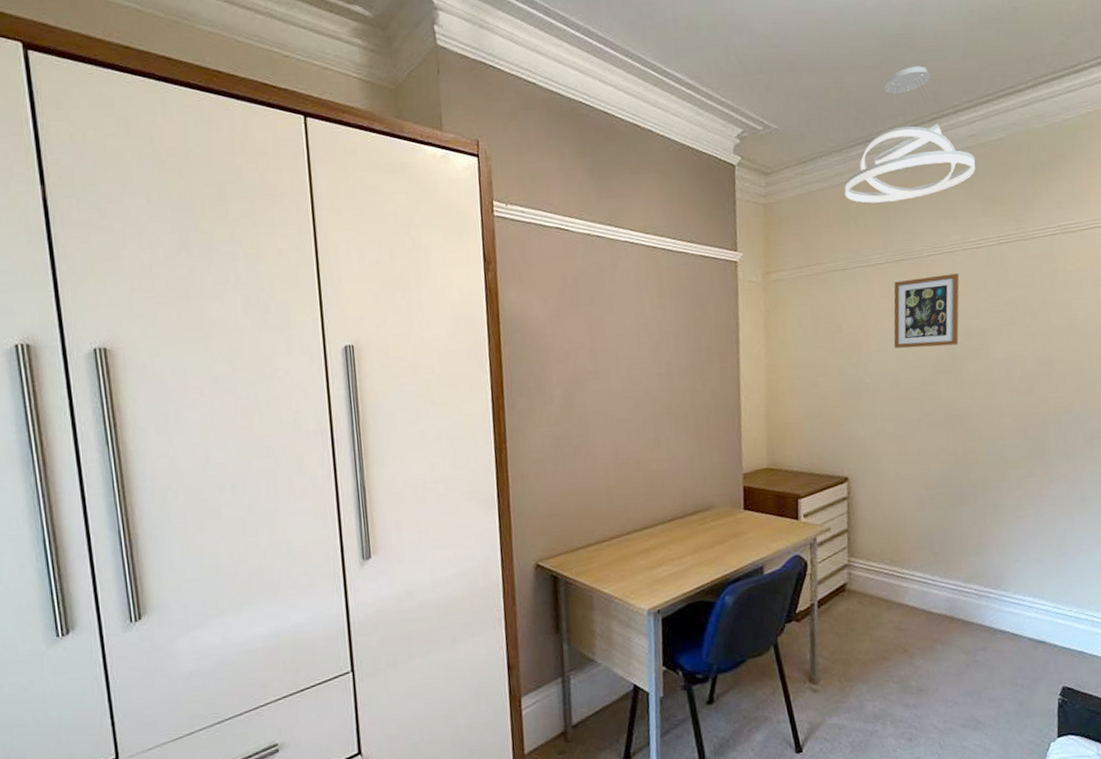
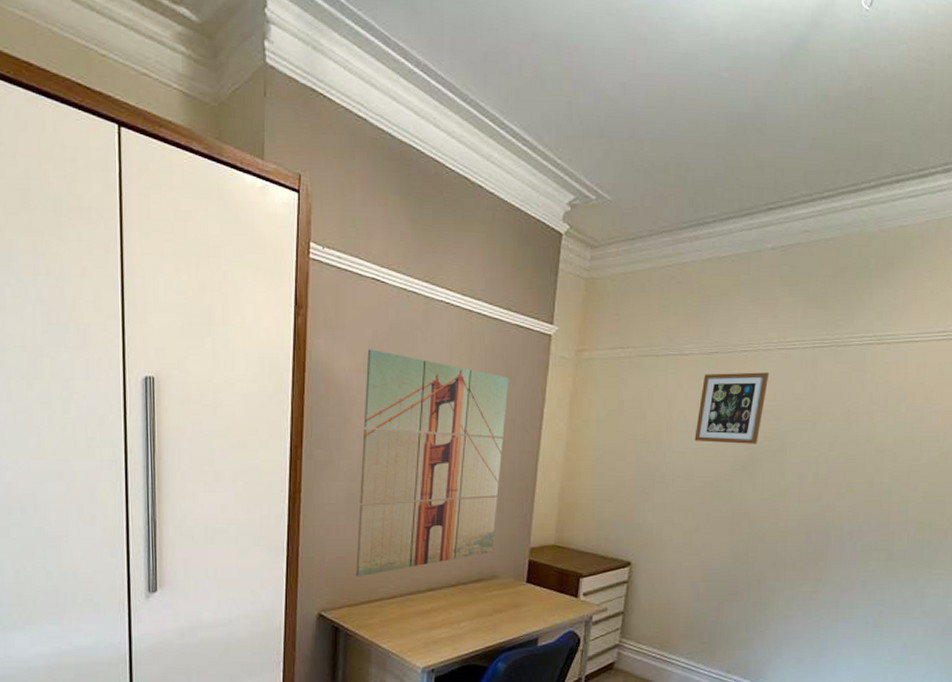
wall art: none [558,294,706,522] -> present [356,349,509,577]
pendant light: present [844,66,976,203] -> none [669,150,805,291]

